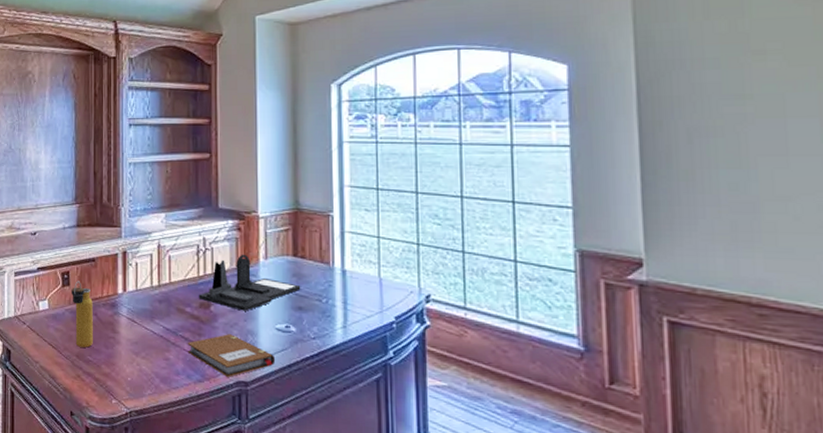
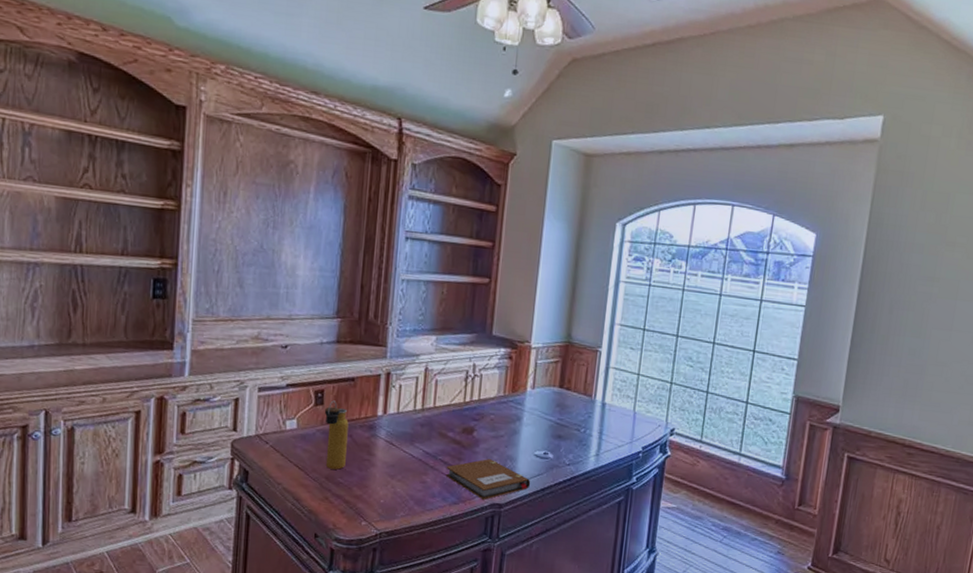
desk organizer: present [198,254,301,311] -> none [462,382,563,438]

